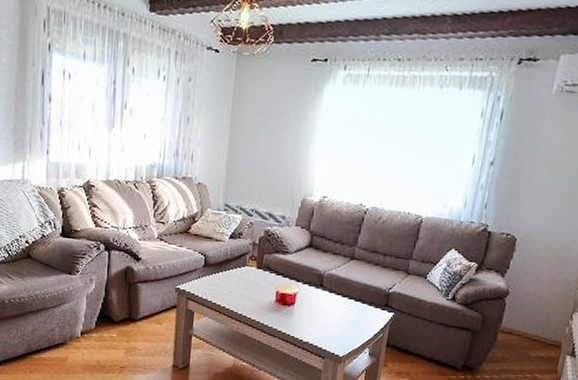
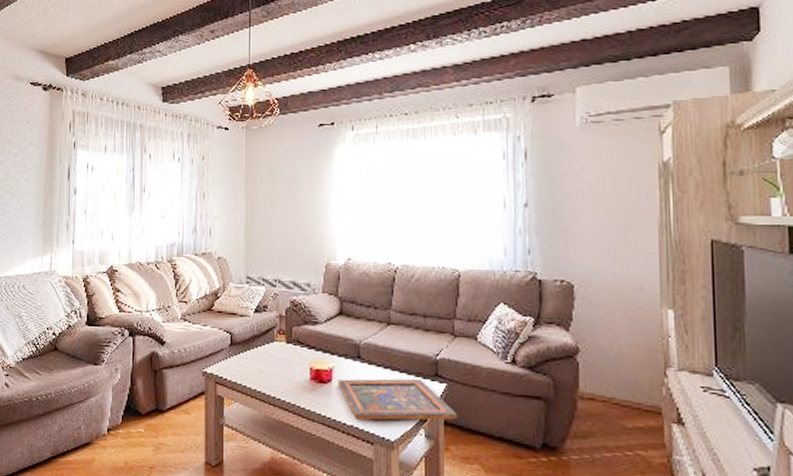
painted panel: none [300,303,399,343] -> present [338,378,457,421]

